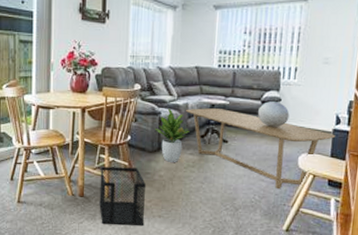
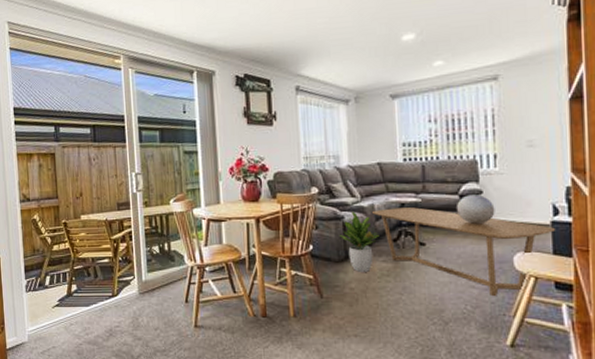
wastebasket: present [99,166,147,226] -> none [282,281,339,348]

